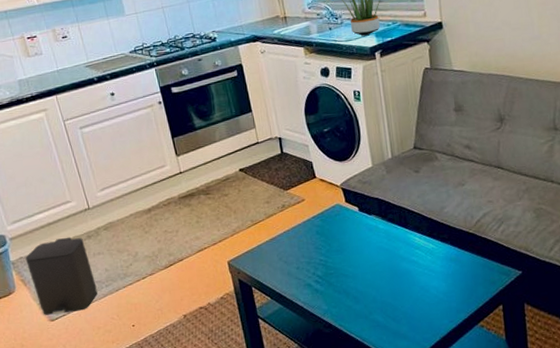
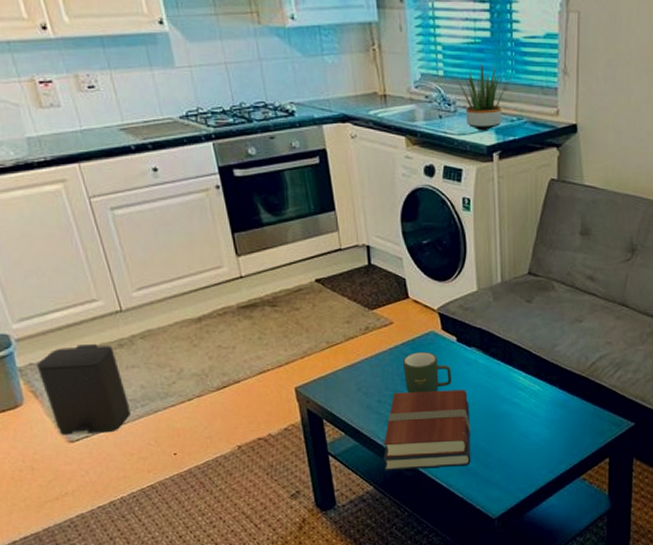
books: none [304,252,380,330] -> present [383,390,471,471]
mug: none [314,222,358,259] -> present [402,351,453,393]

